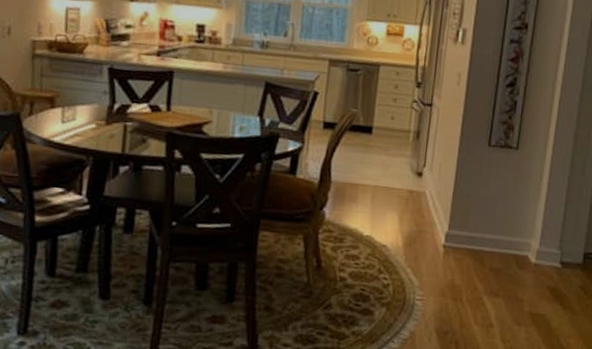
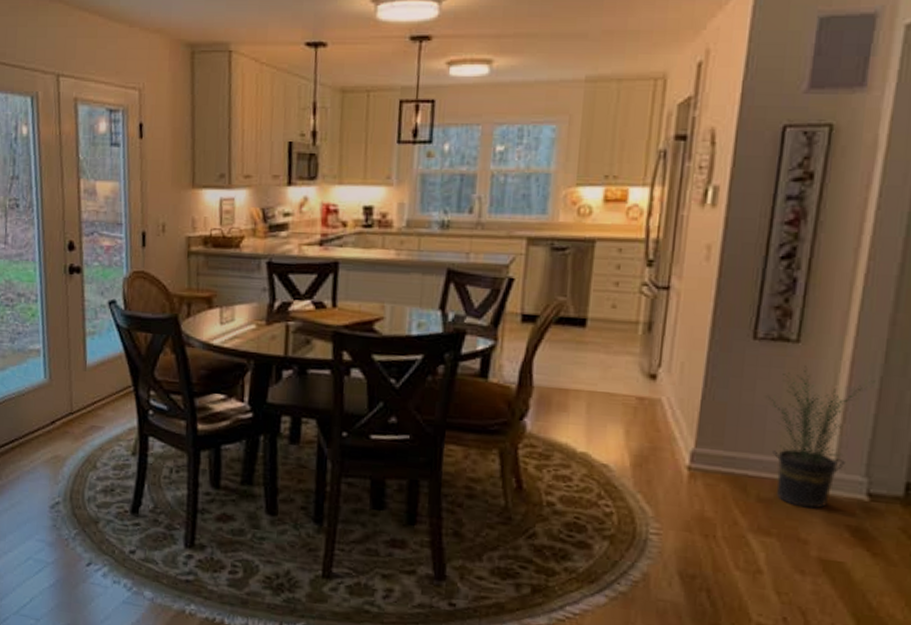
potted plant: none [496,167,566,275] -> present [765,366,876,509]

